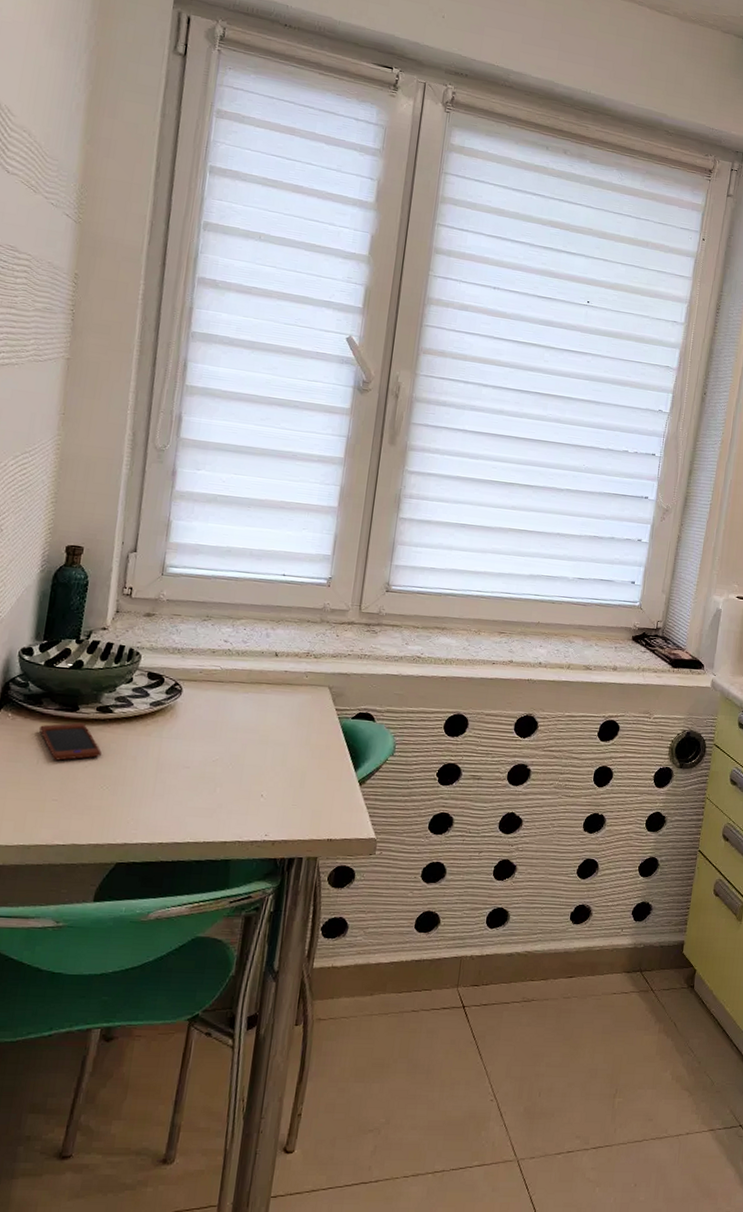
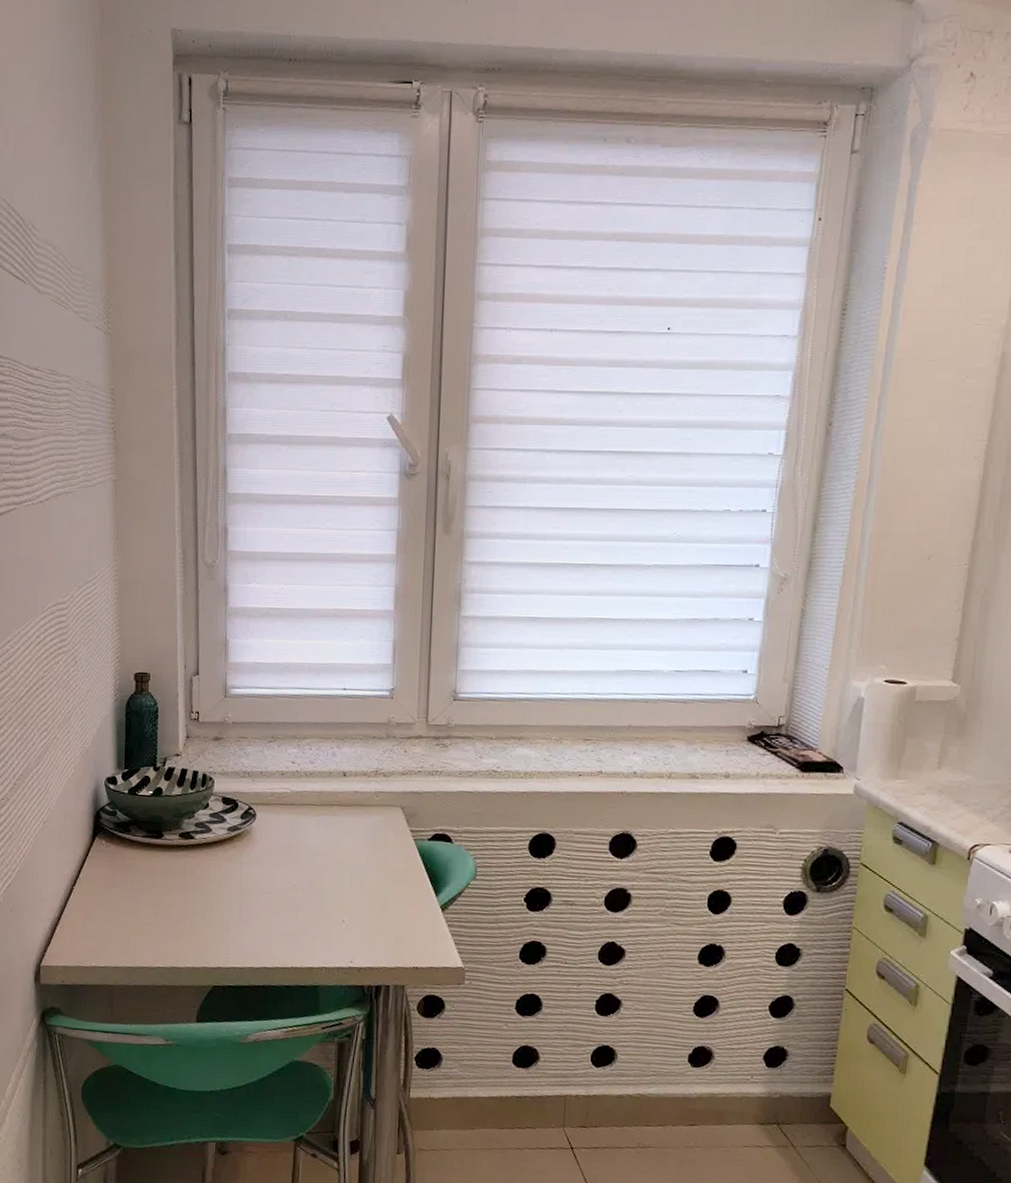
smartphone: present [38,722,102,761] -> none [130,849,188,886]

